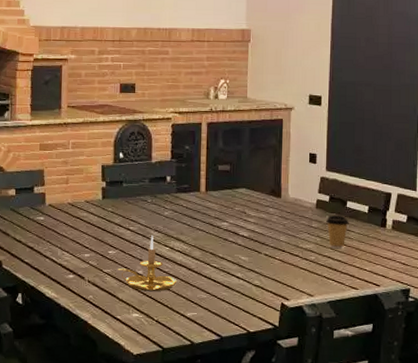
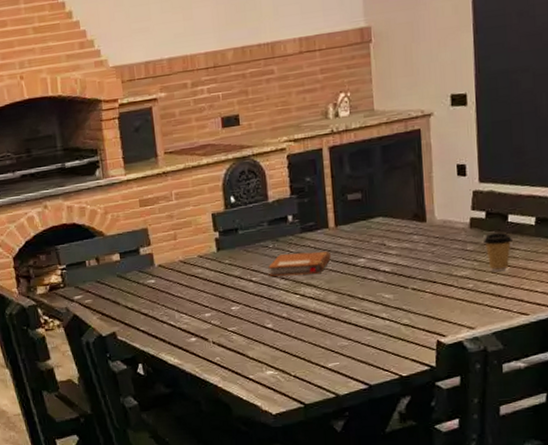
candle holder: present [117,235,177,292] -> none [244,283,313,346]
notebook: none [145,209,199,230] -> present [268,251,331,277]

